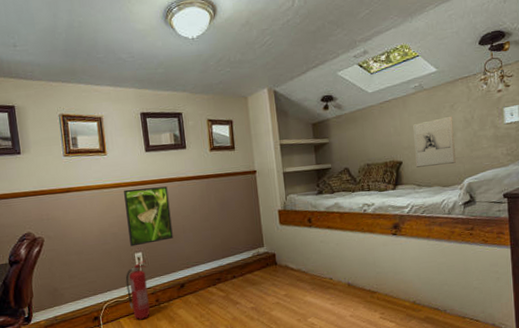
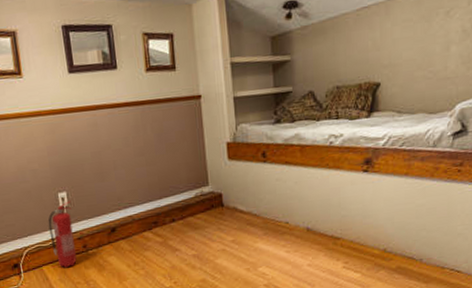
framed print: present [124,186,173,247] -> none [44,114,103,185]
wall sculpture: present [413,116,456,167] -> none [397,25,447,90]

